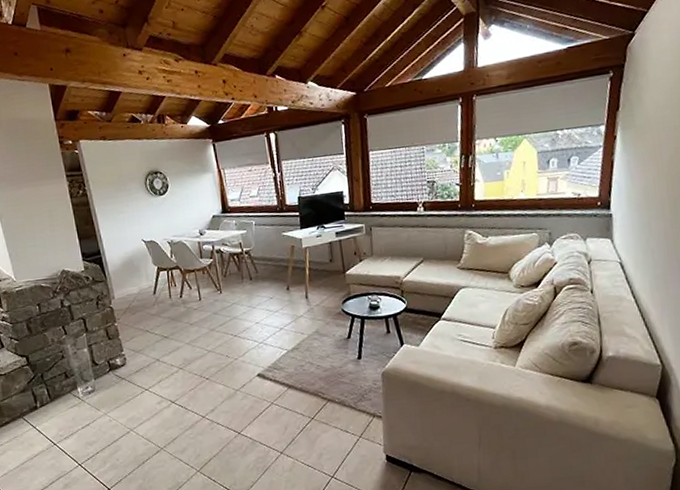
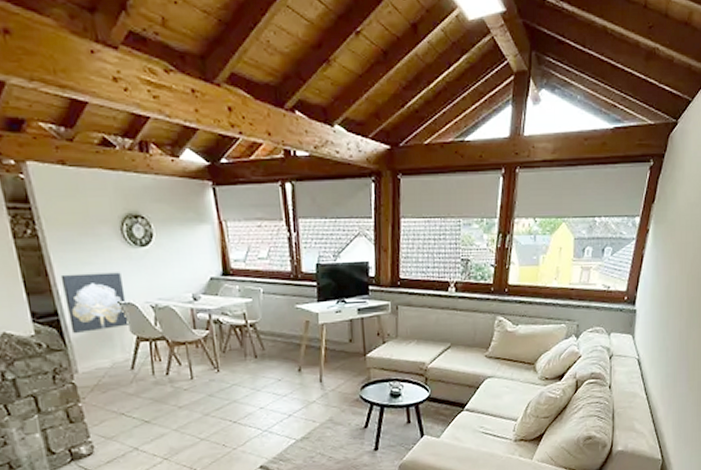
wall art: none [102,217,152,268] -> present [60,272,130,334]

